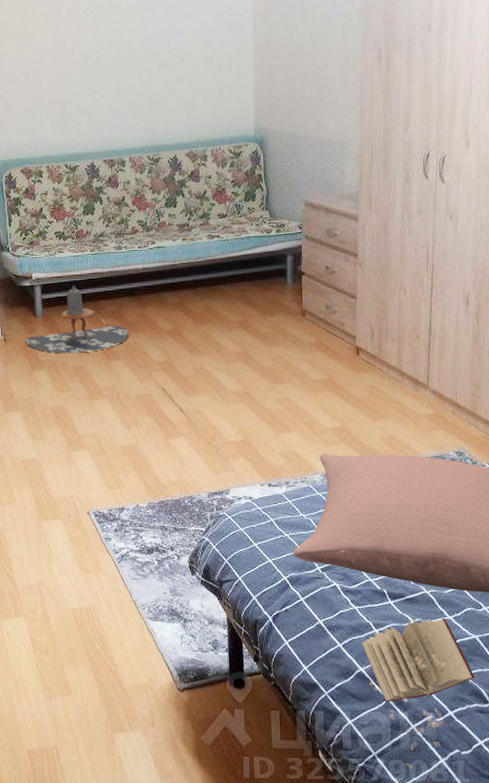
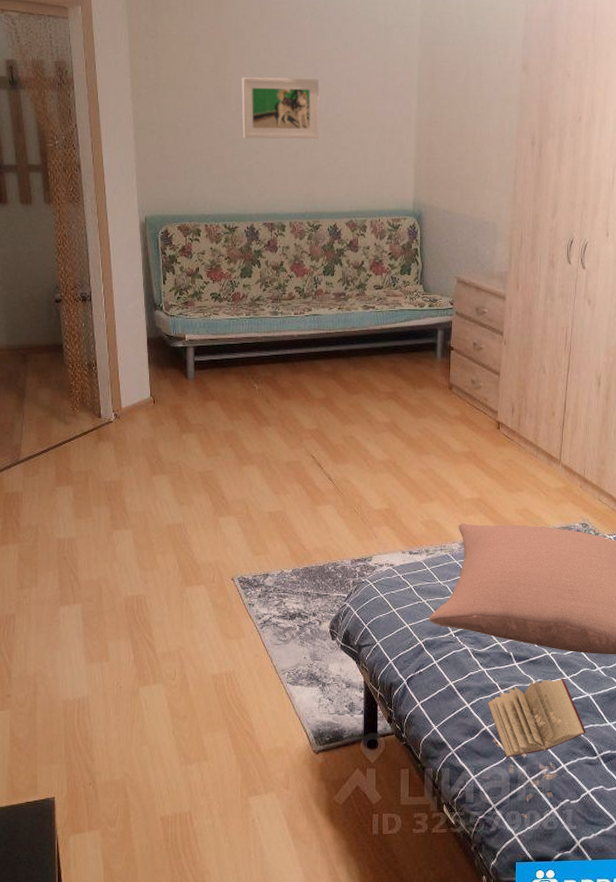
side table: present [25,286,129,354] -> none [176,349,281,418]
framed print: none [76,15,155,80] -> present [241,77,320,139]

